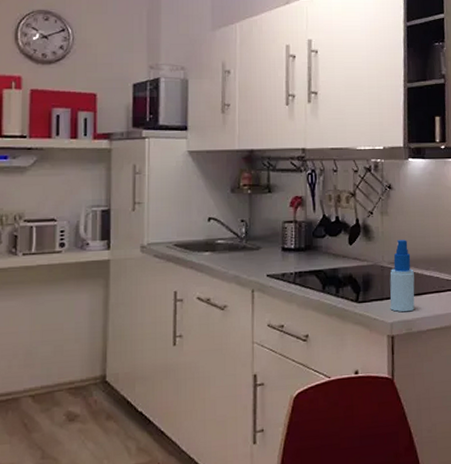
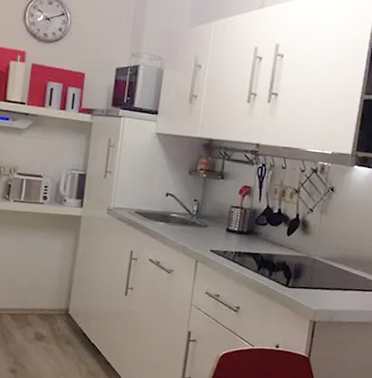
spray bottle: present [390,240,415,312] -> none [316,238,343,303]

